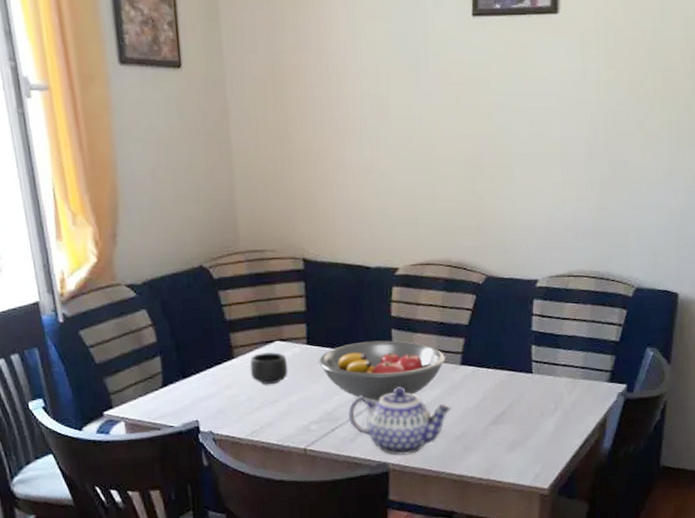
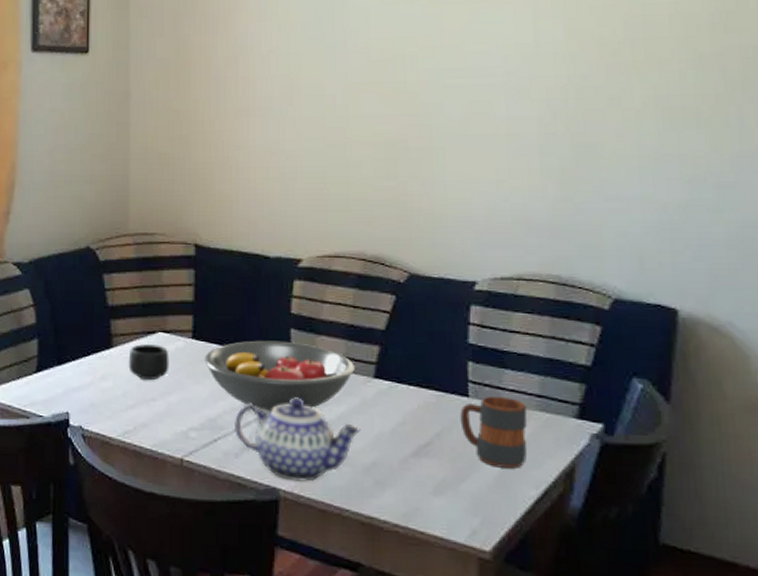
mug: none [526,370,575,426] -> present [460,395,528,469]

